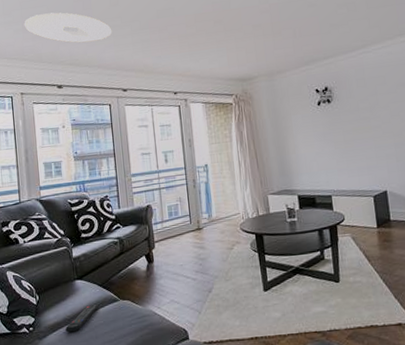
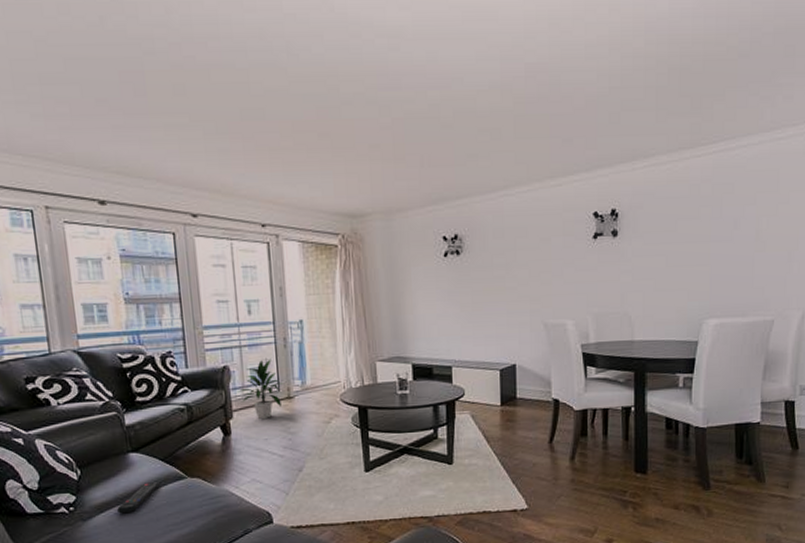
ceiling light: present [24,12,113,43] -> none [45,95,177,144]
indoor plant: none [157,197,193,248] -> present [236,358,282,419]

